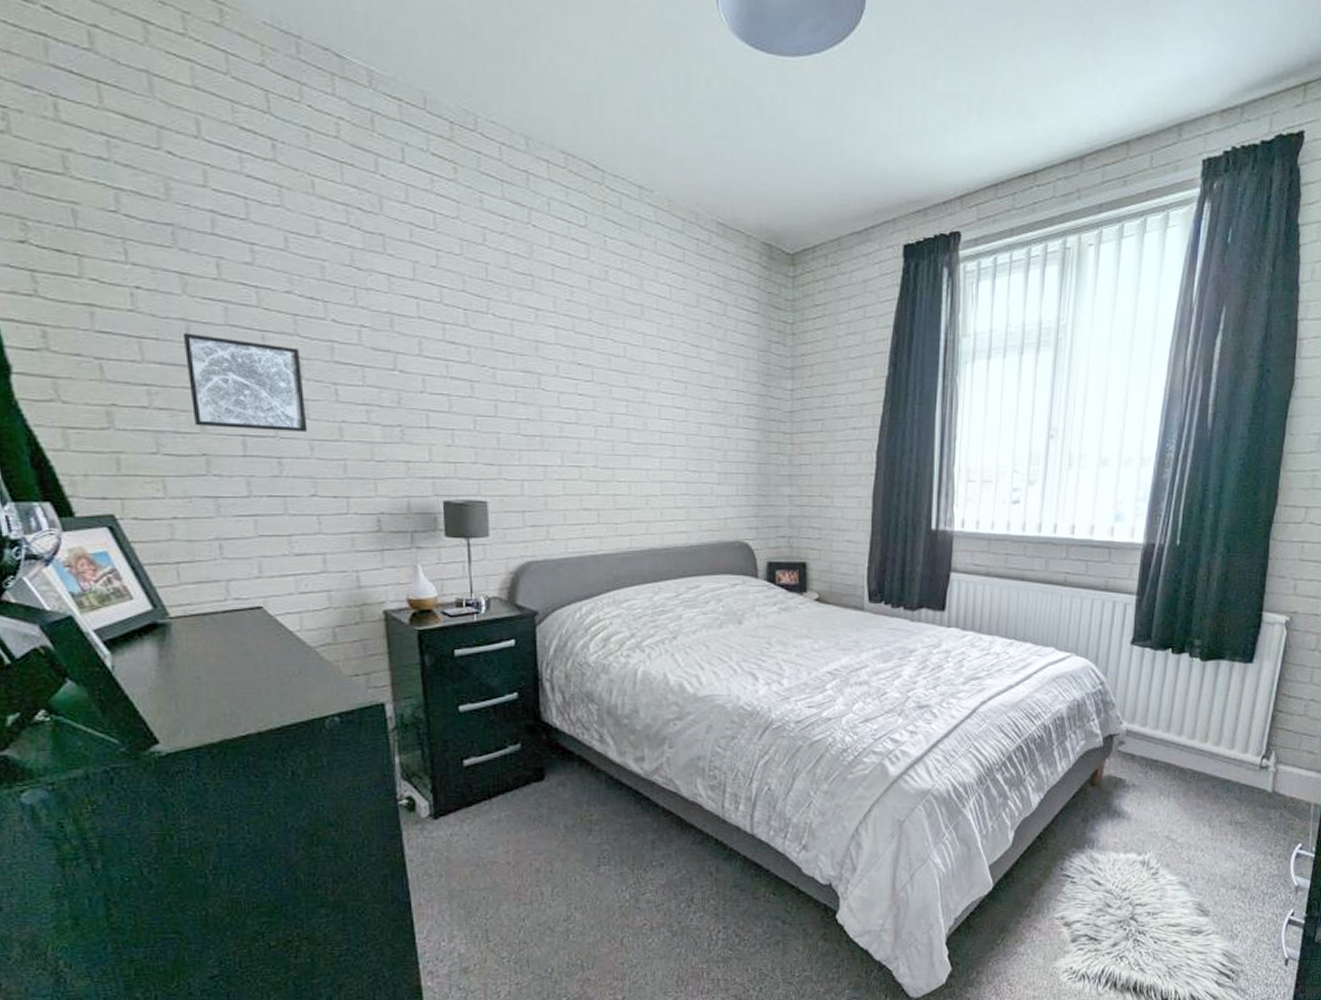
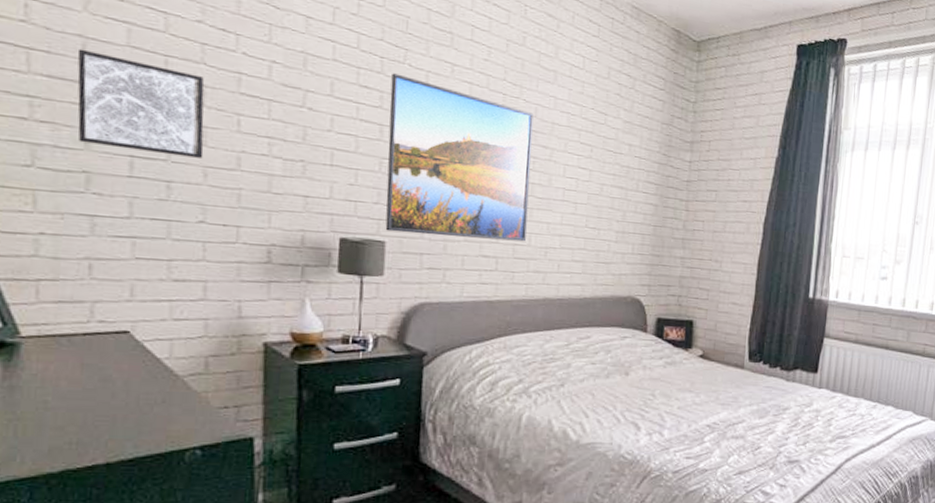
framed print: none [477,325,625,492] -> present [385,73,534,242]

